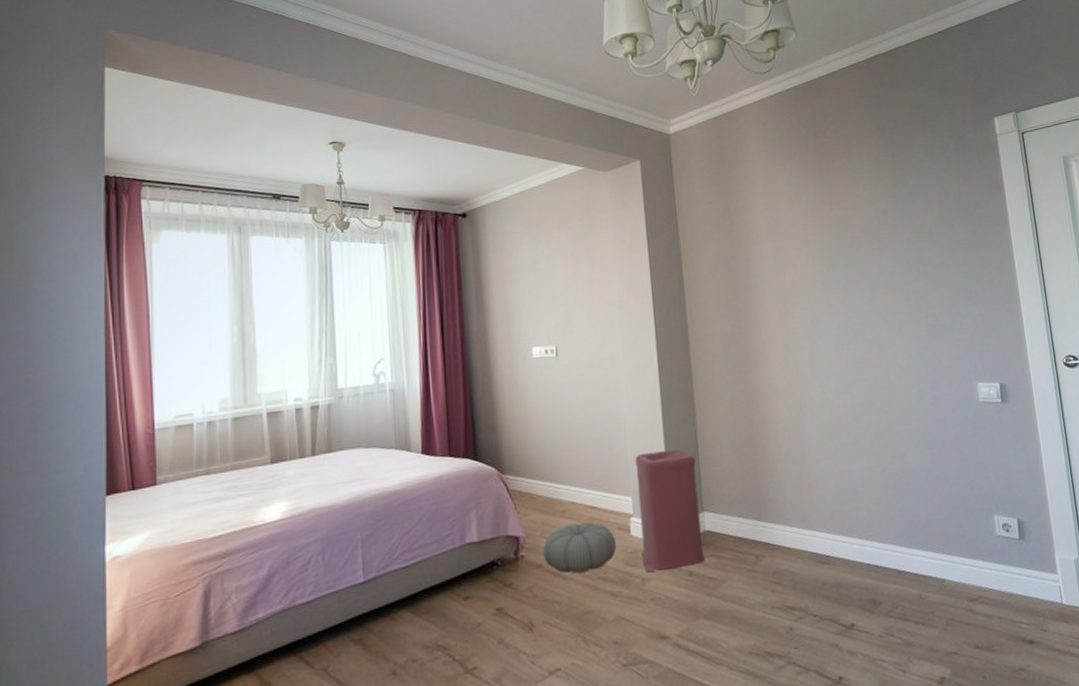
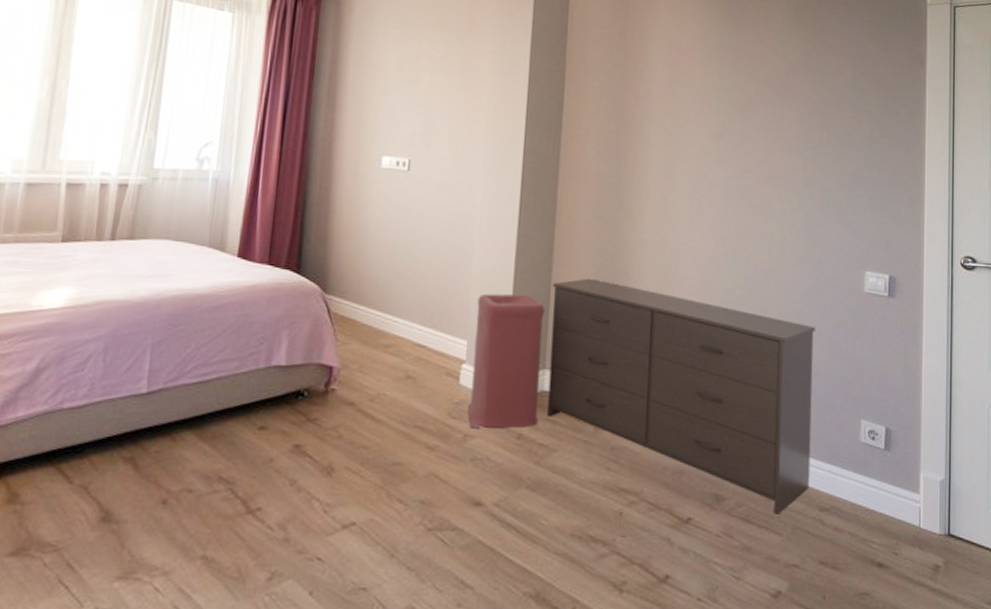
pouf: present [543,522,617,573] -> none [357,361,442,418]
dresser: none [698,426,956,610] -> present [547,278,815,515]

